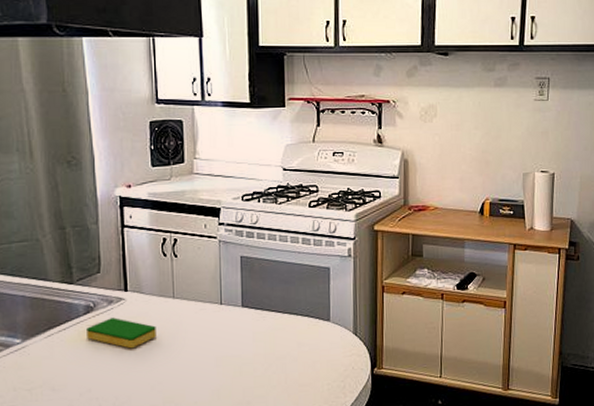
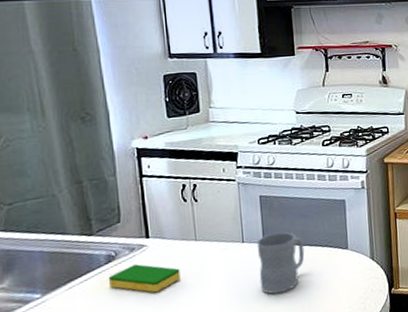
mug: none [235,296,284,362] -> present [256,232,305,294]

